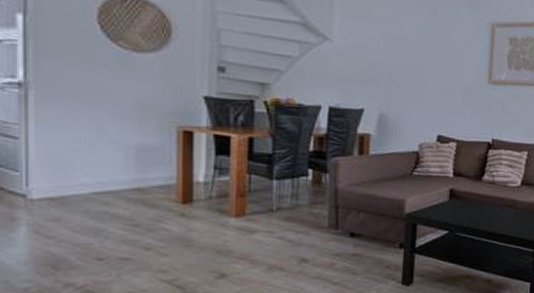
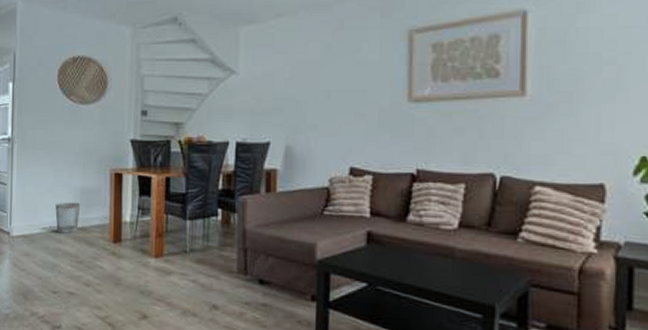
wastebasket: none [98,160,136,195] -> present [55,202,81,234]

